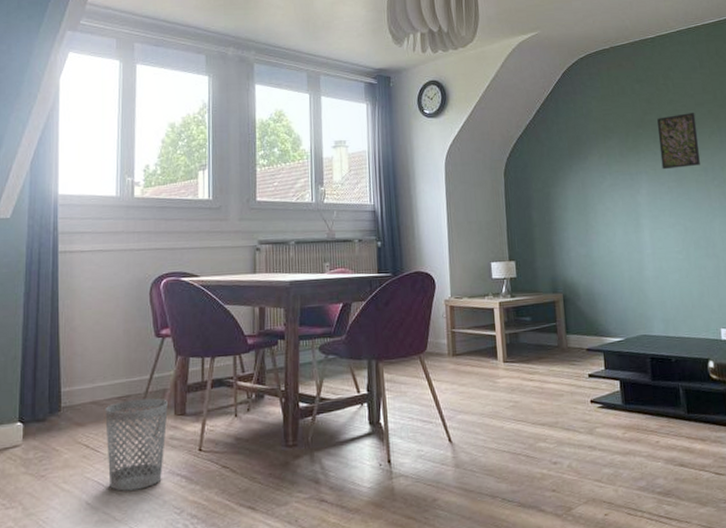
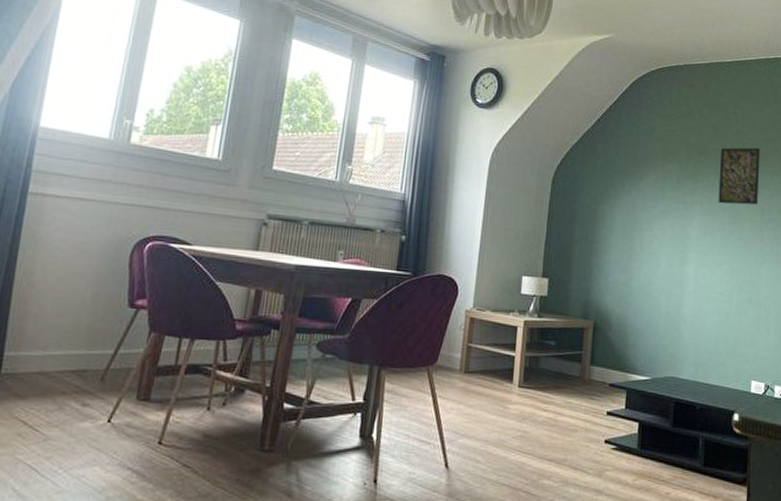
wastebasket: present [105,398,168,491] -> none [44,375,131,481]

